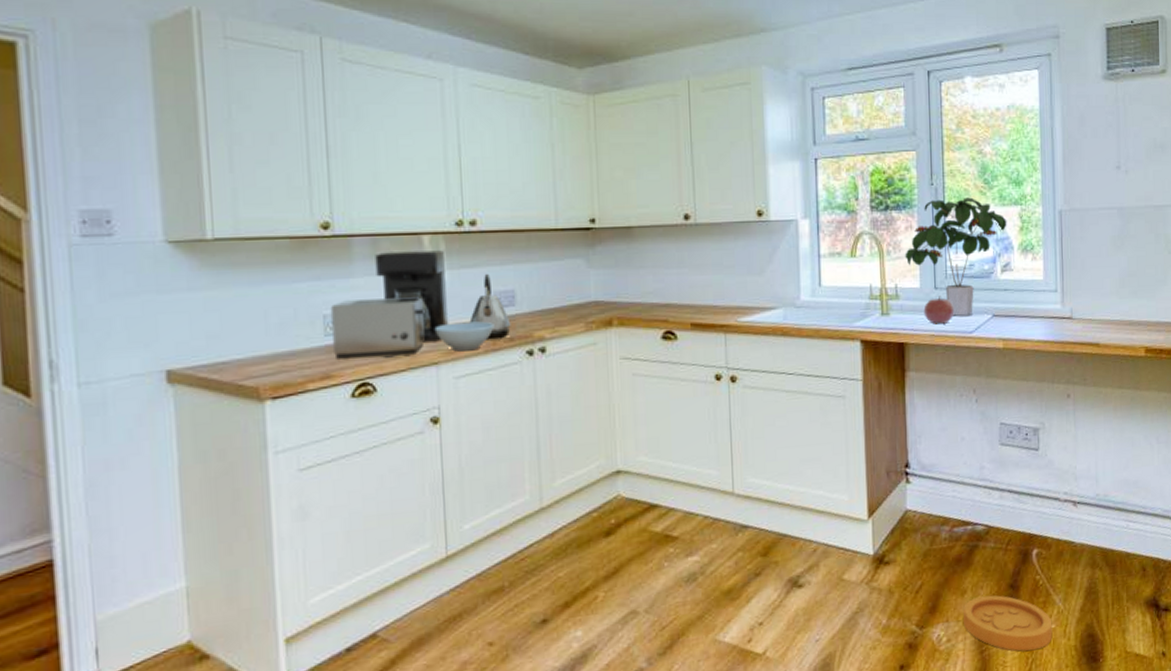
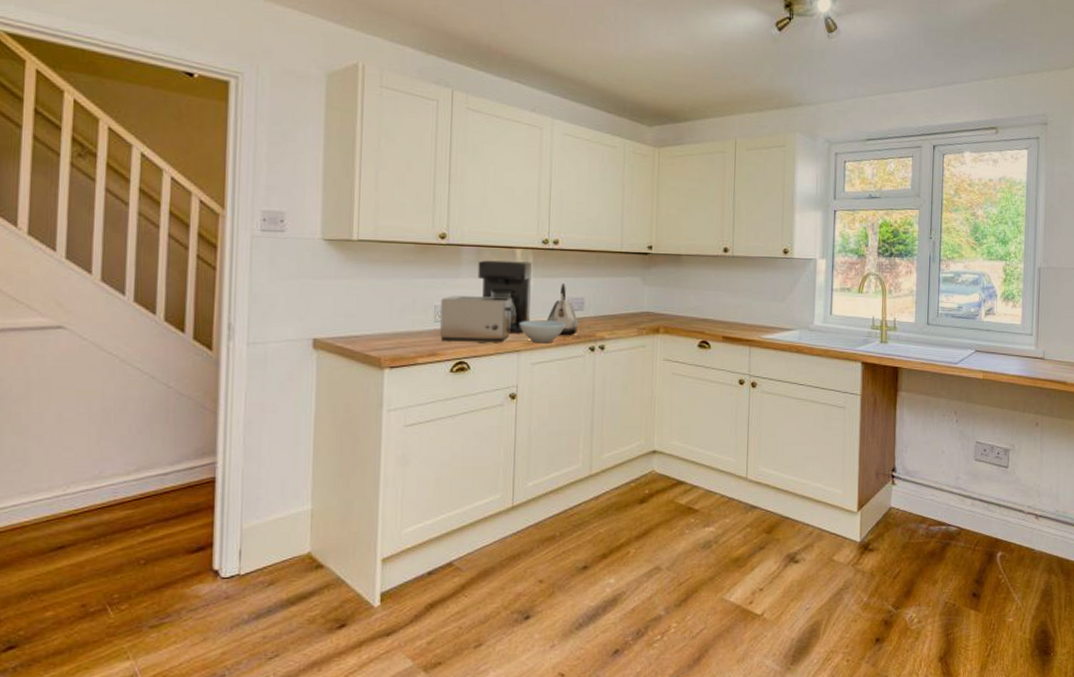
potted plant: present [905,197,1007,317] -> none [904,251,993,350]
fruit: present [923,296,955,324] -> none [916,331,943,354]
pet bowl: present [963,595,1053,652] -> none [933,587,1011,639]

